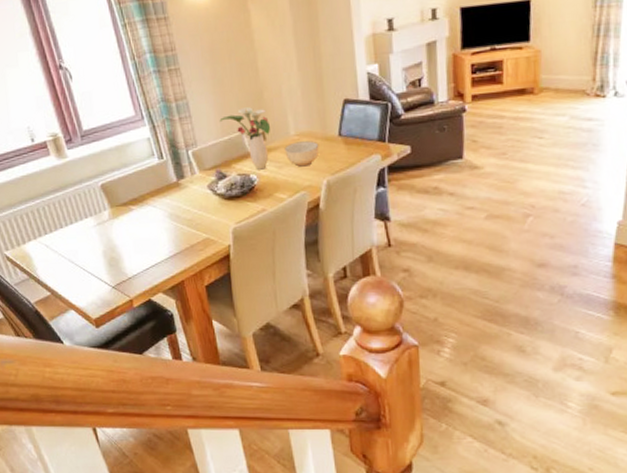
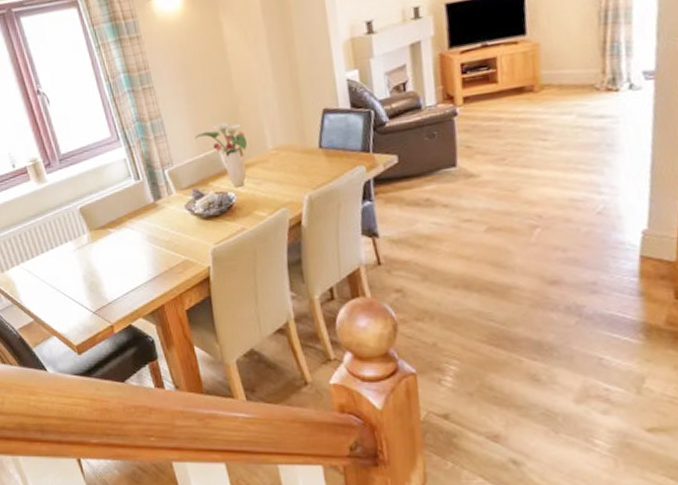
bowl: present [284,141,320,167] -> none [262,154,299,183]

